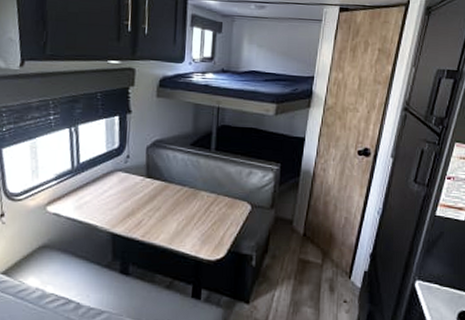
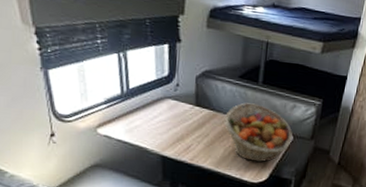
fruit basket: none [176,171,250,237] -> present [224,102,293,163]

